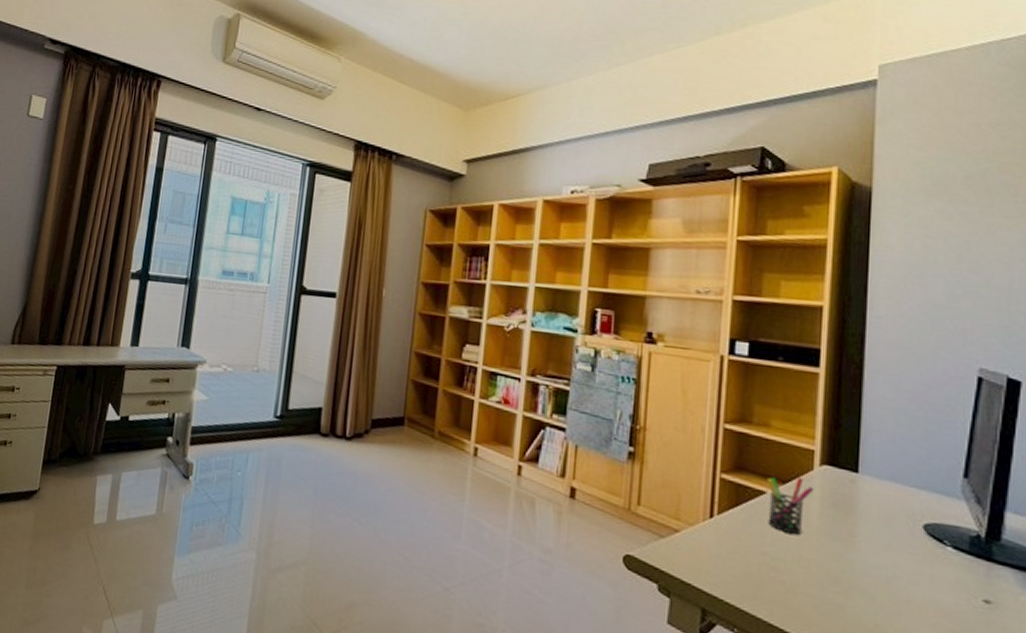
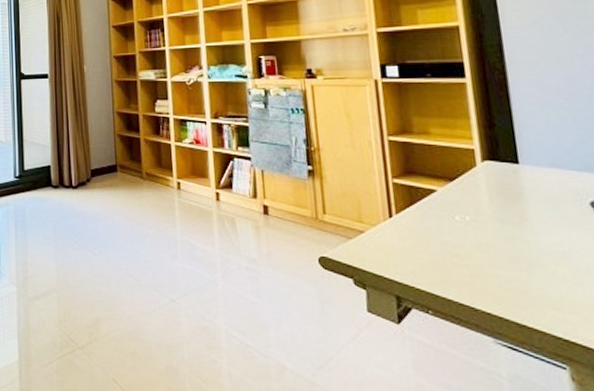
pen holder: present [766,477,814,536] -> none [435,174,481,225]

